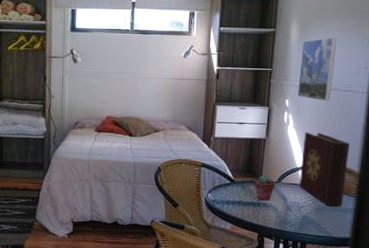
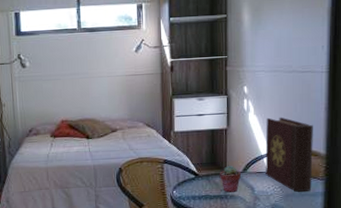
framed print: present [297,37,338,101] -> none [255,18,291,85]

